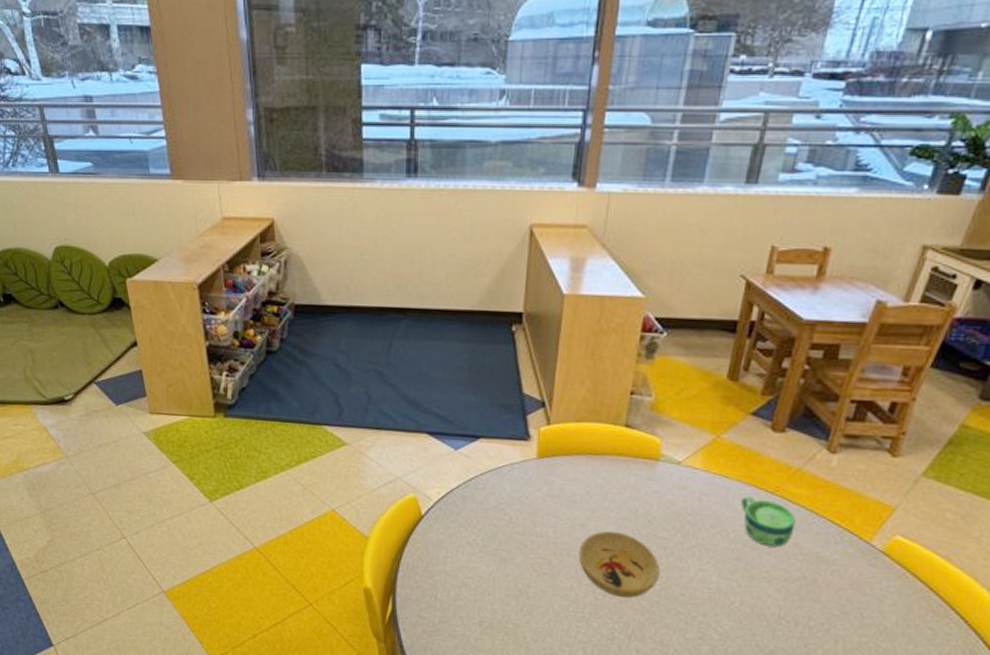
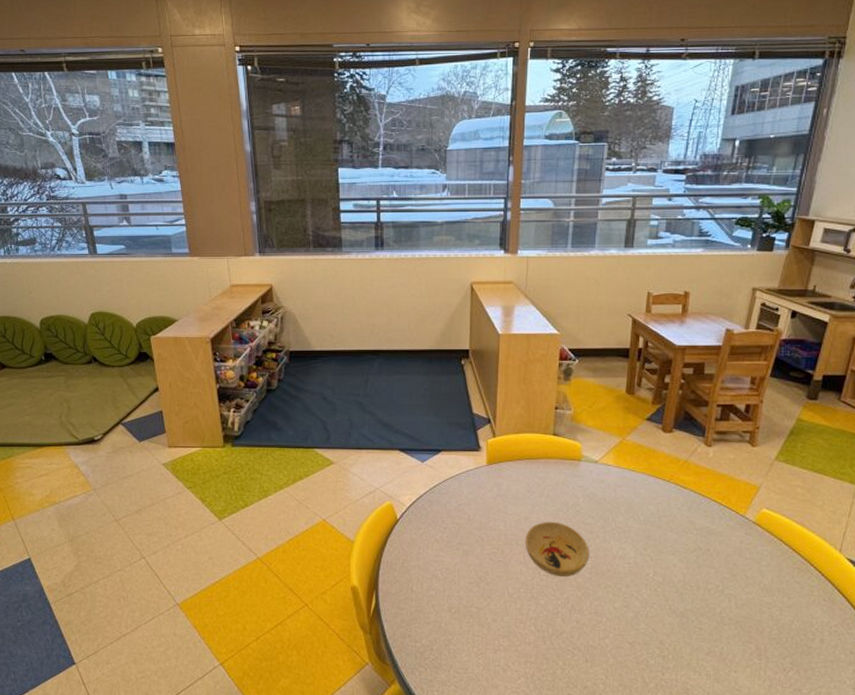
cup: present [741,495,796,548] -> none [646,484,688,525]

